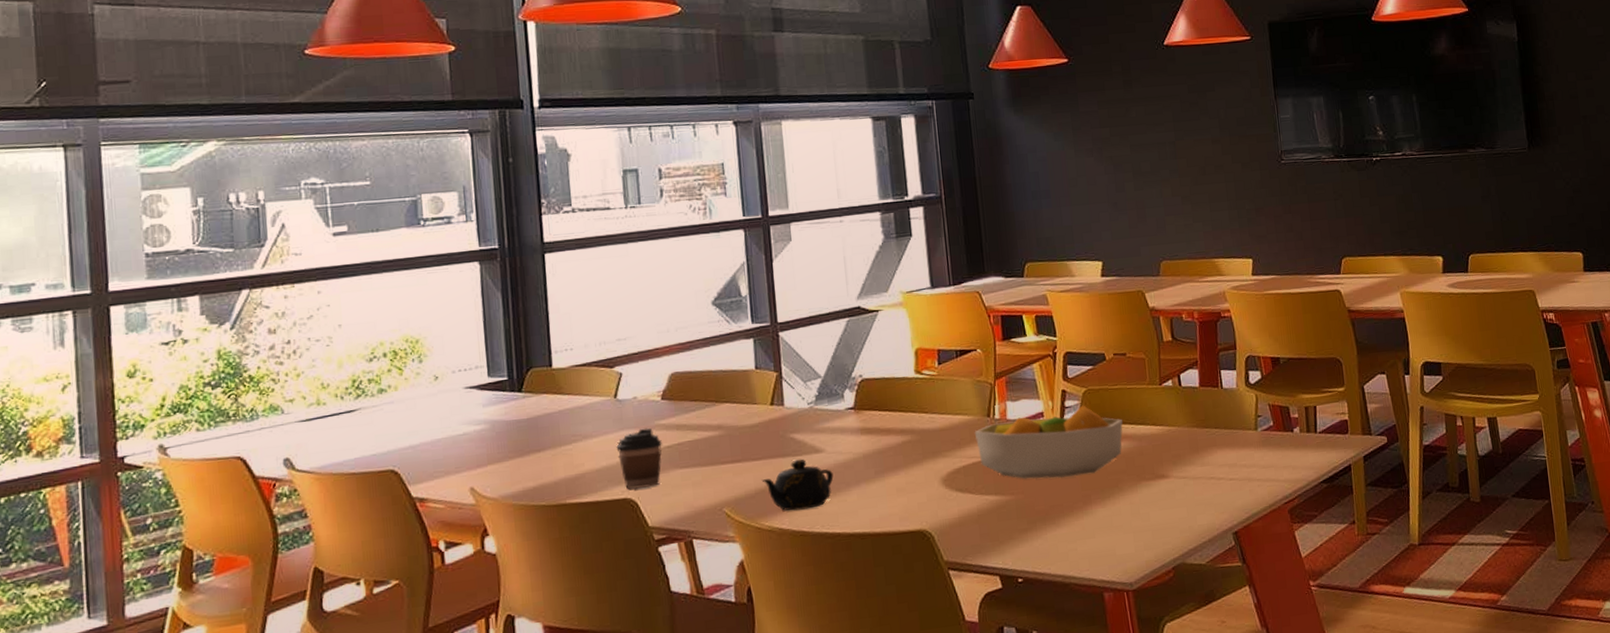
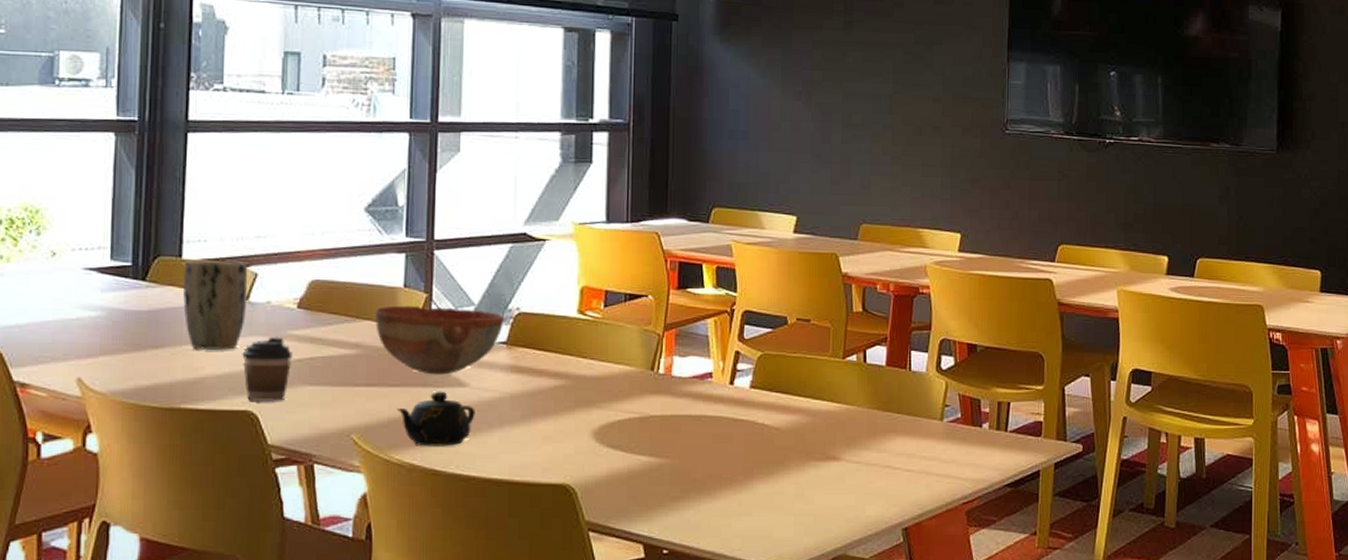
plant pot: none [555,364,616,449] -> present [182,260,248,350]
bowl: none [732,381,850,445] -> present [375,305,505,375]
fruit bowl: present [974,405,1123,480] -> none [634,370,797,446]

